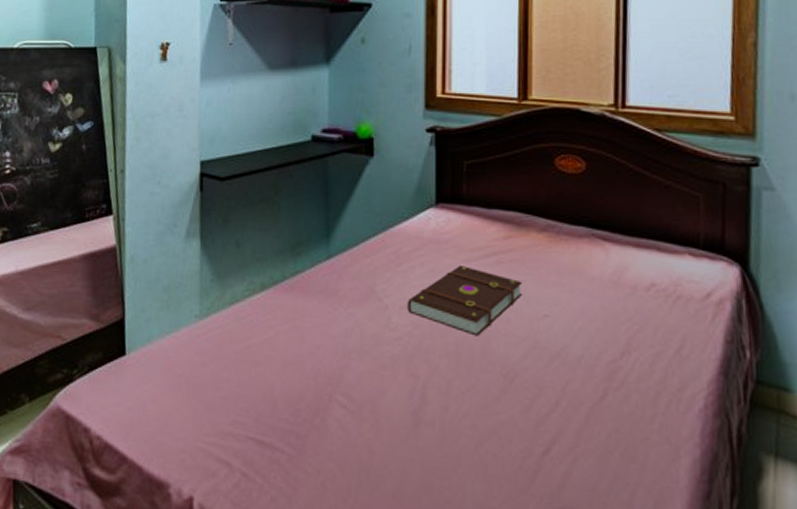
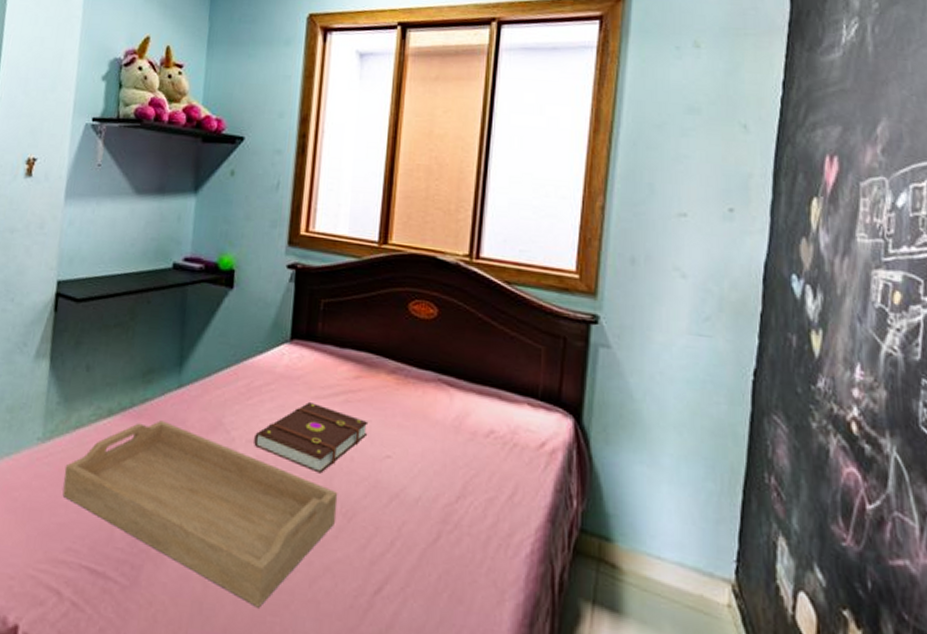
serving tray: none [223,292,497,473] -> present [62,420,338,608]

